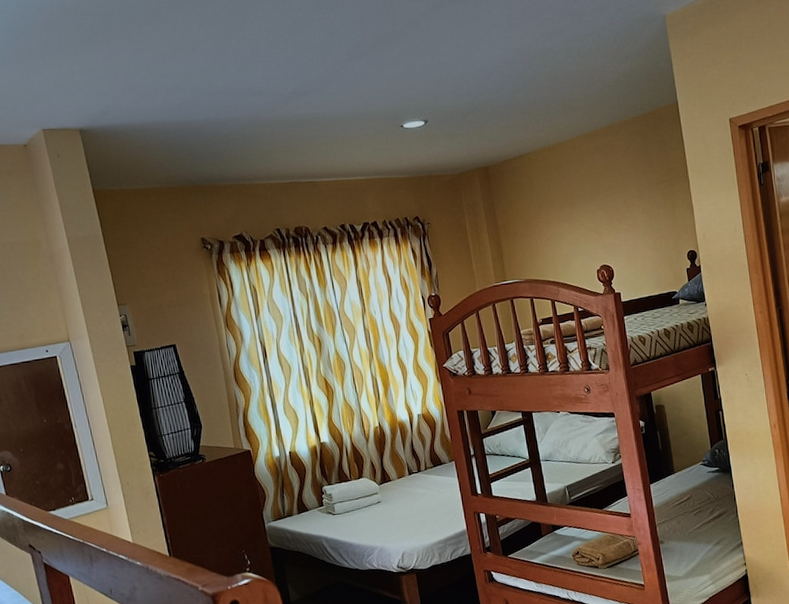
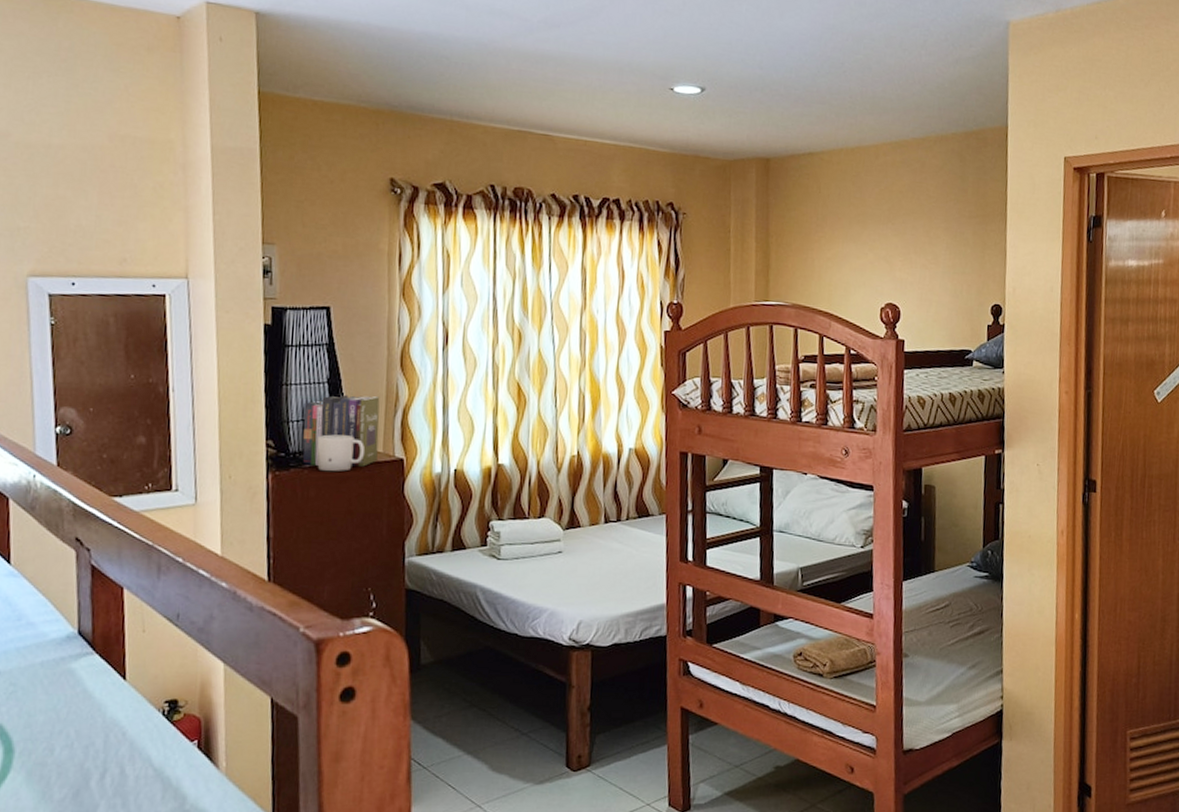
books: none [170,406,231,466] -> present [302,394,380,467]
mug: none [185,439,222,469] -> present [316,434,366,472]

